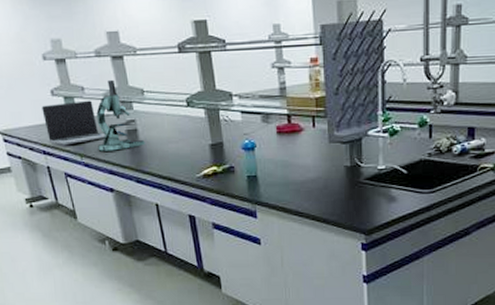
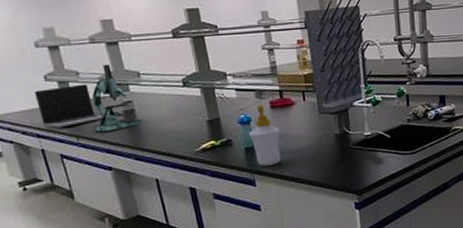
soap bottle: none [252,129,286,197] -> present [248,104,281,166]

